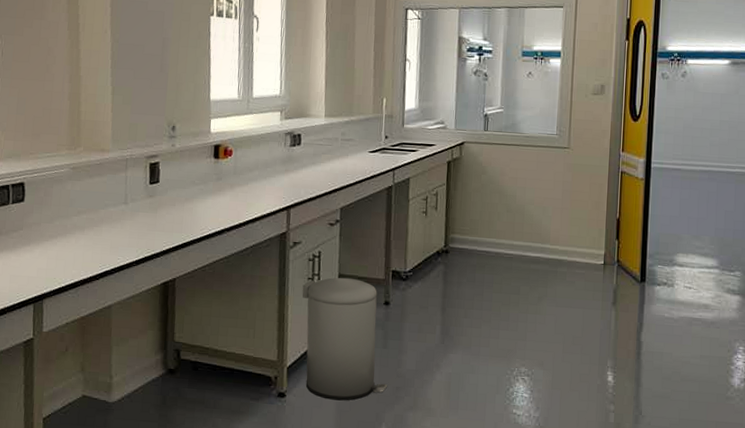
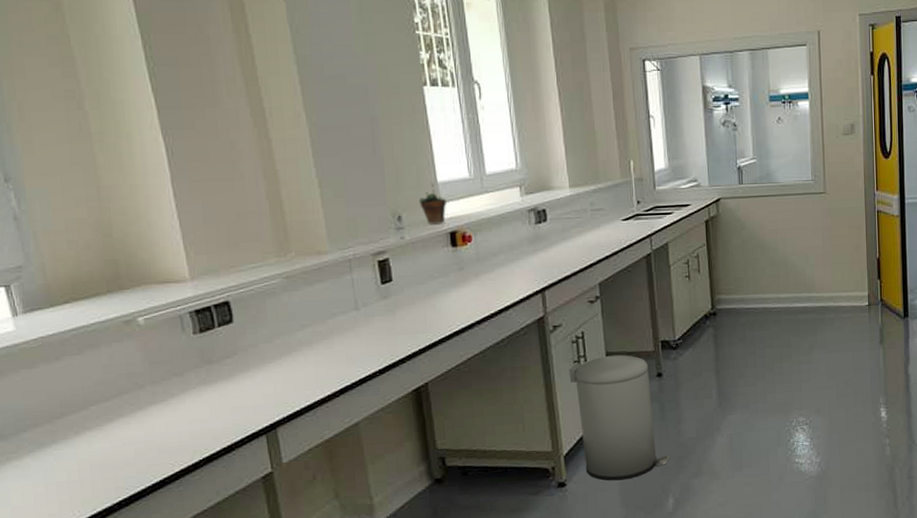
succulent plant: none [192,99,216,137] -> present [418,182,447,225]

